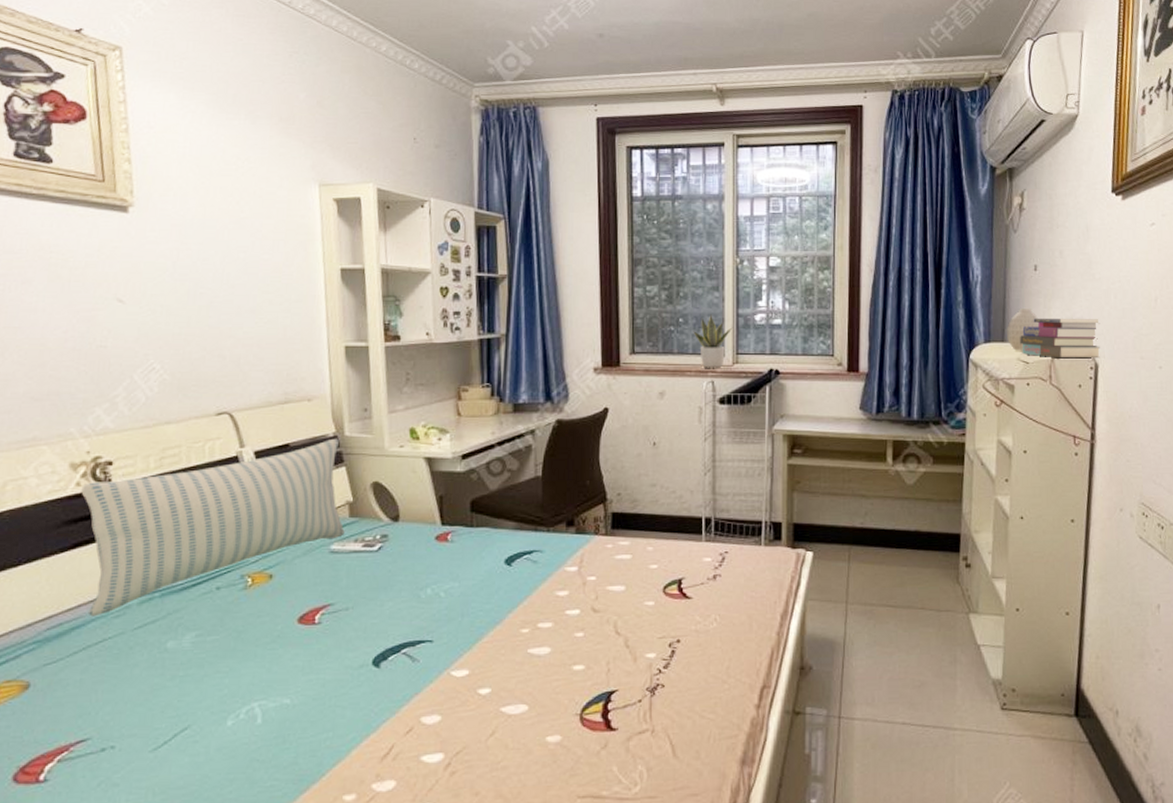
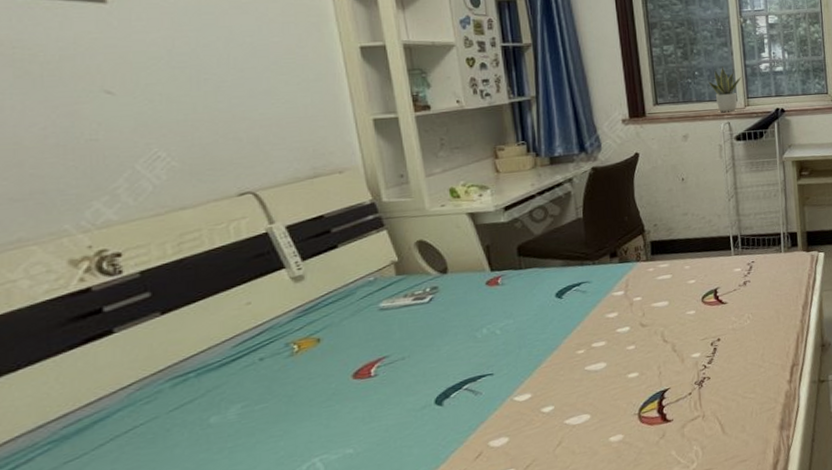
pillow: present [81,438,345,617] -> none [86,205,393,408]

